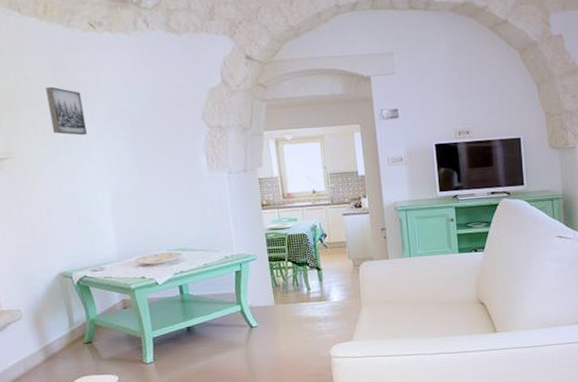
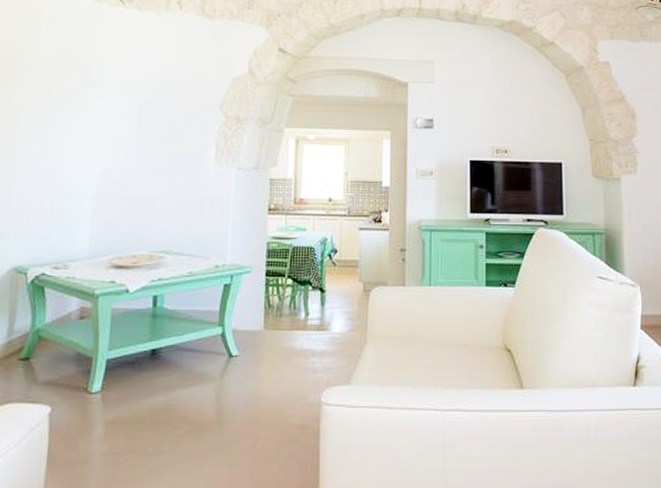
wall art: present [45,86,87,136] -> none [50,57,92,112]

